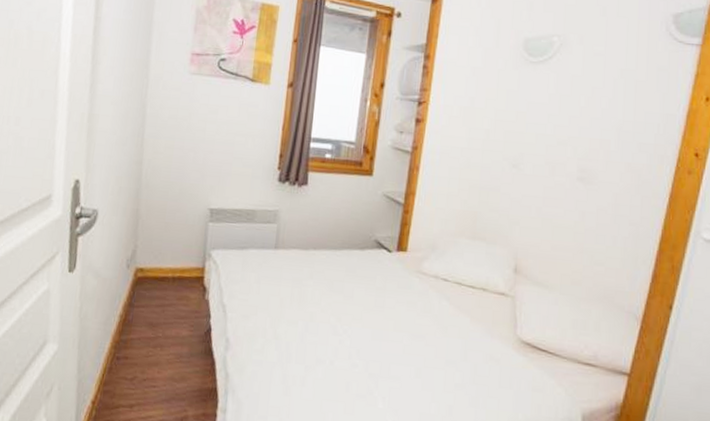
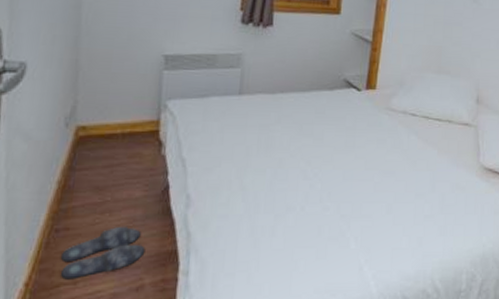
slippers: none [120,360,190,403] -> present [60,226,146,280]

